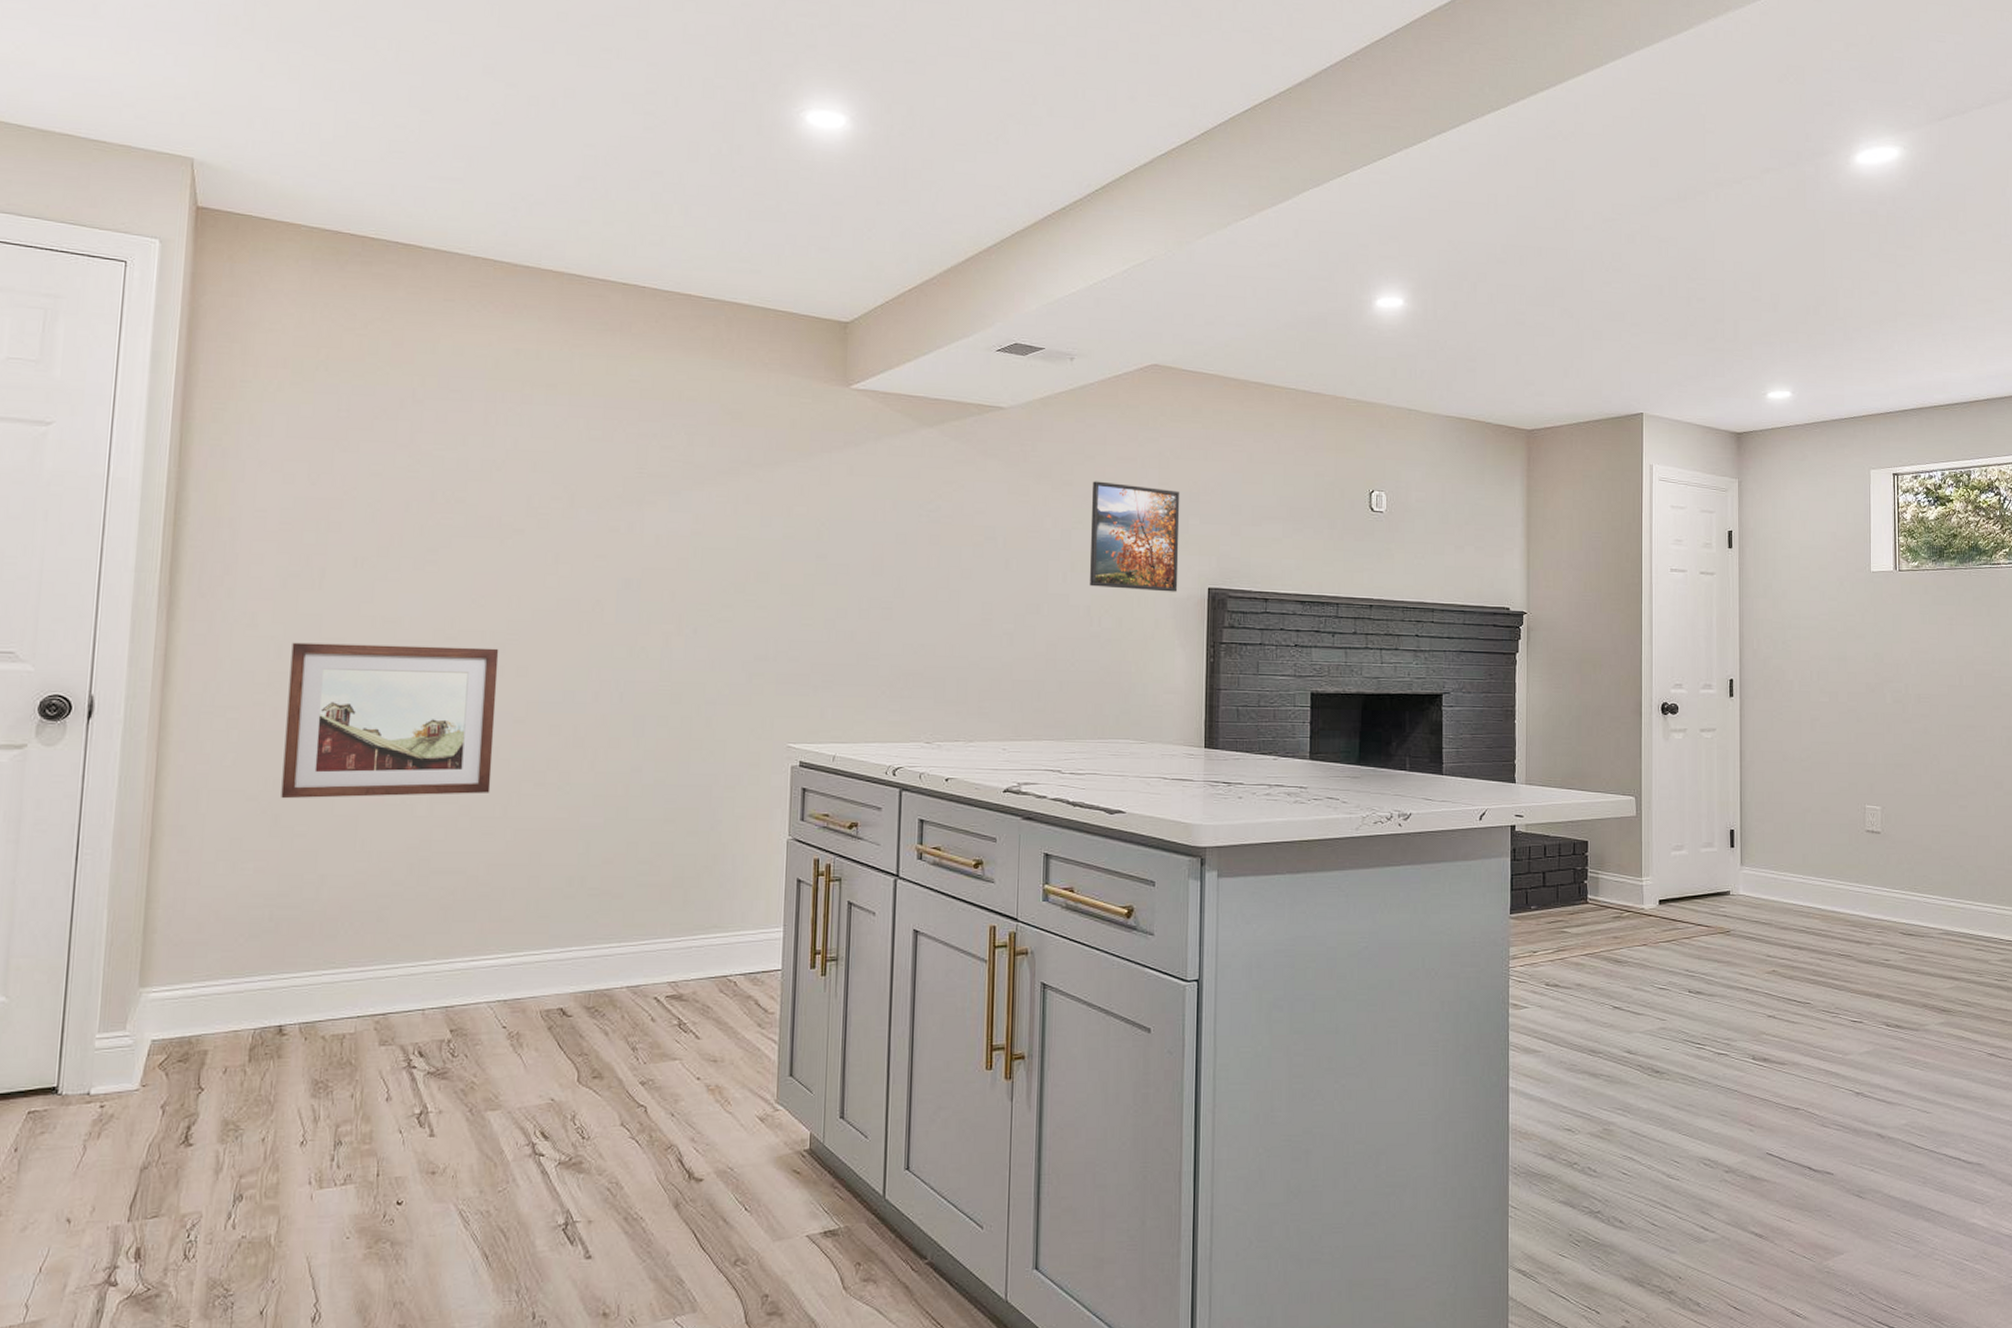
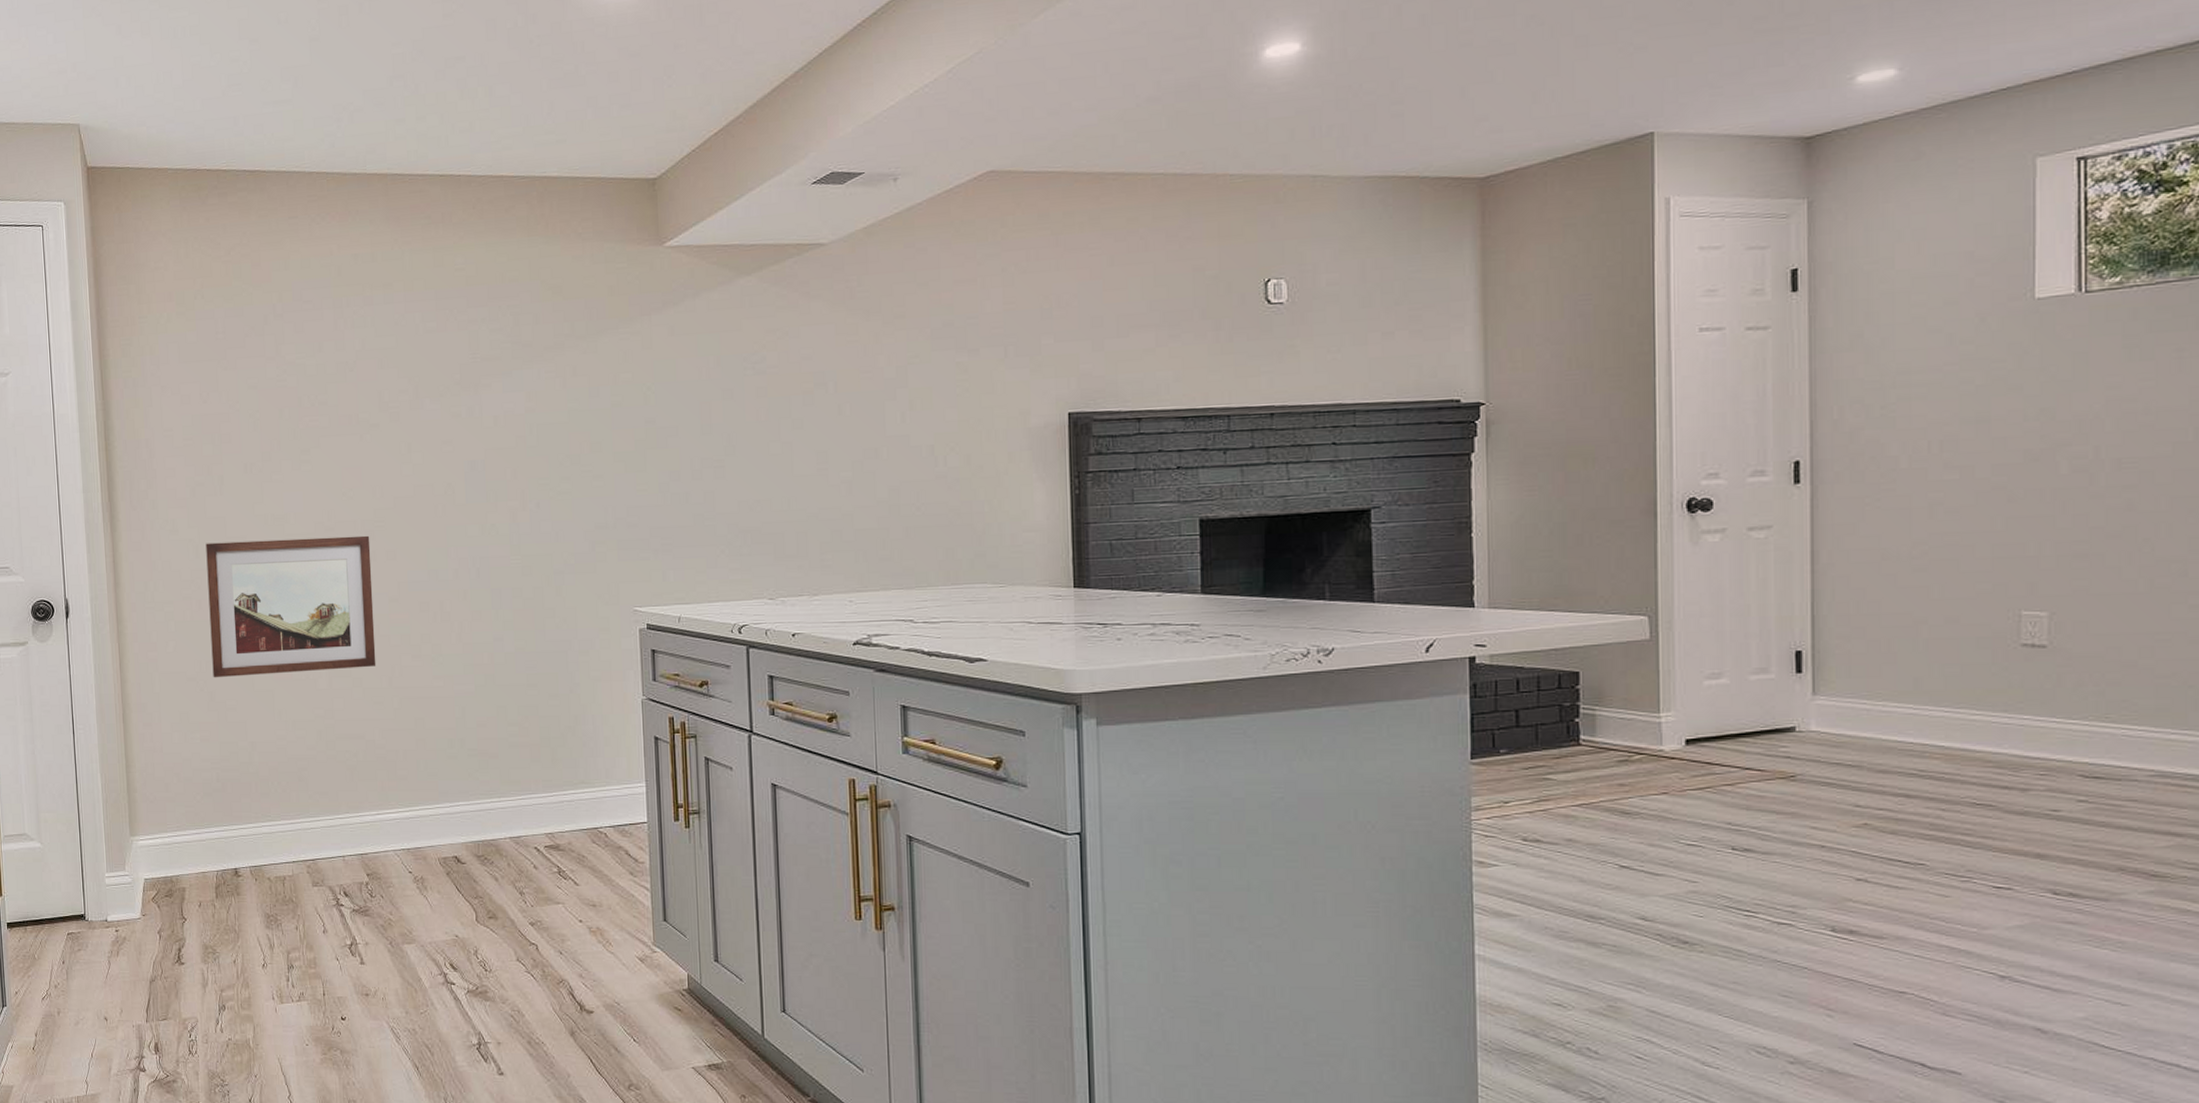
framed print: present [1090,481,1180,592] -> none [927,309,1033,424]

